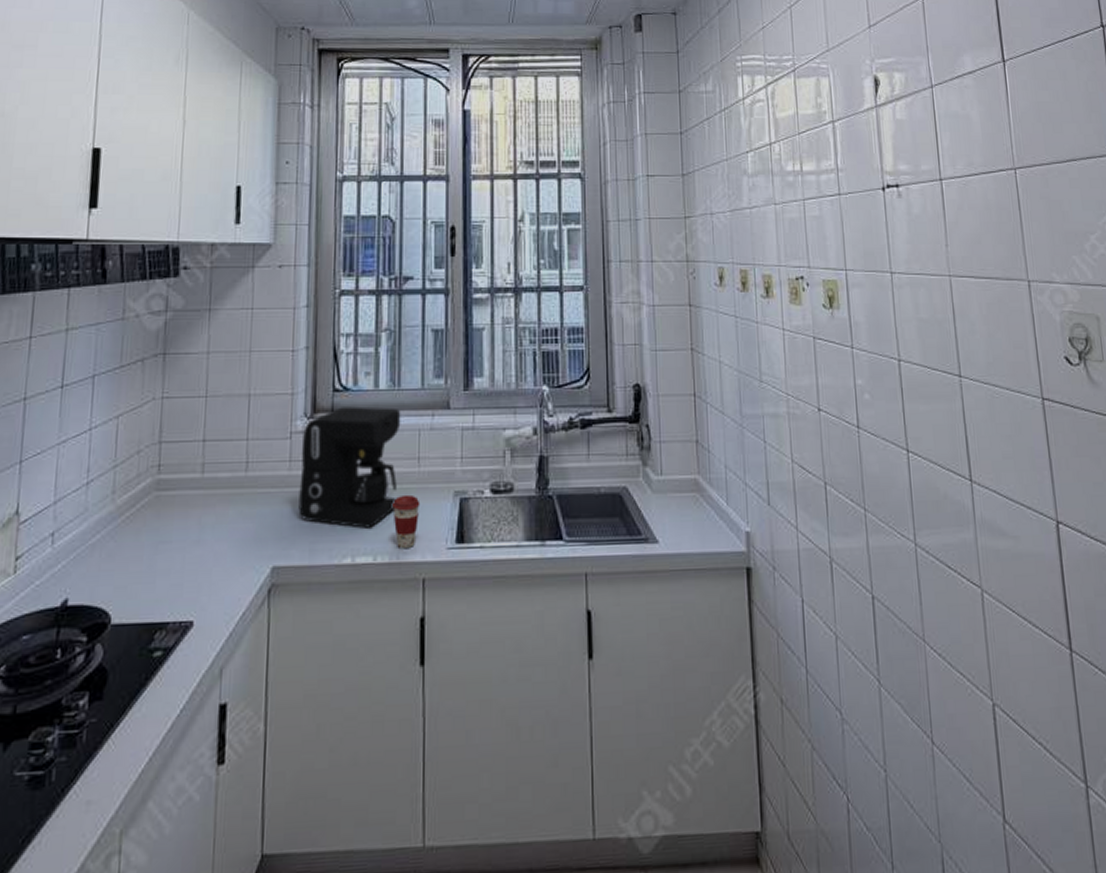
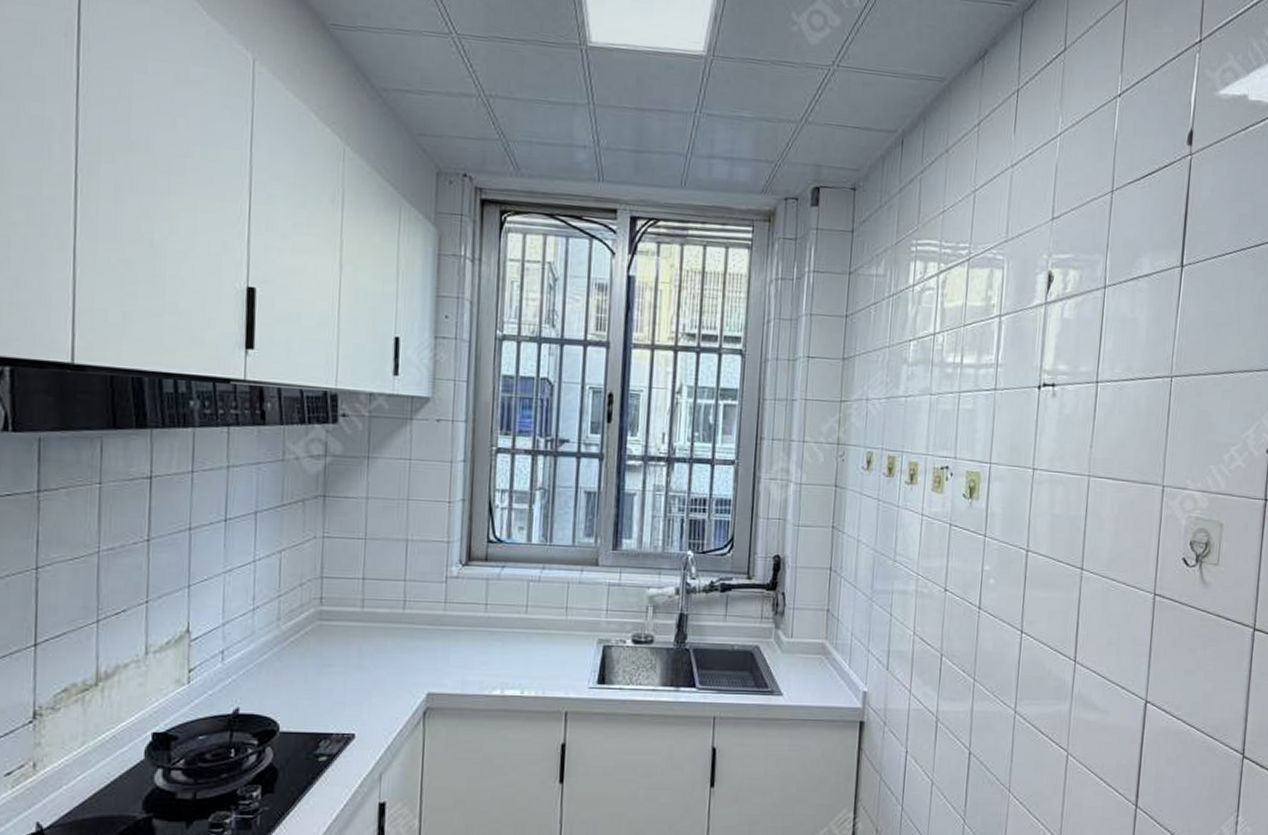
coffee maker: present [298,406,401,528] -> none [452,557,552,666]
coffee cup: present [393,494,421,549] -> none [540,639,566,686]

